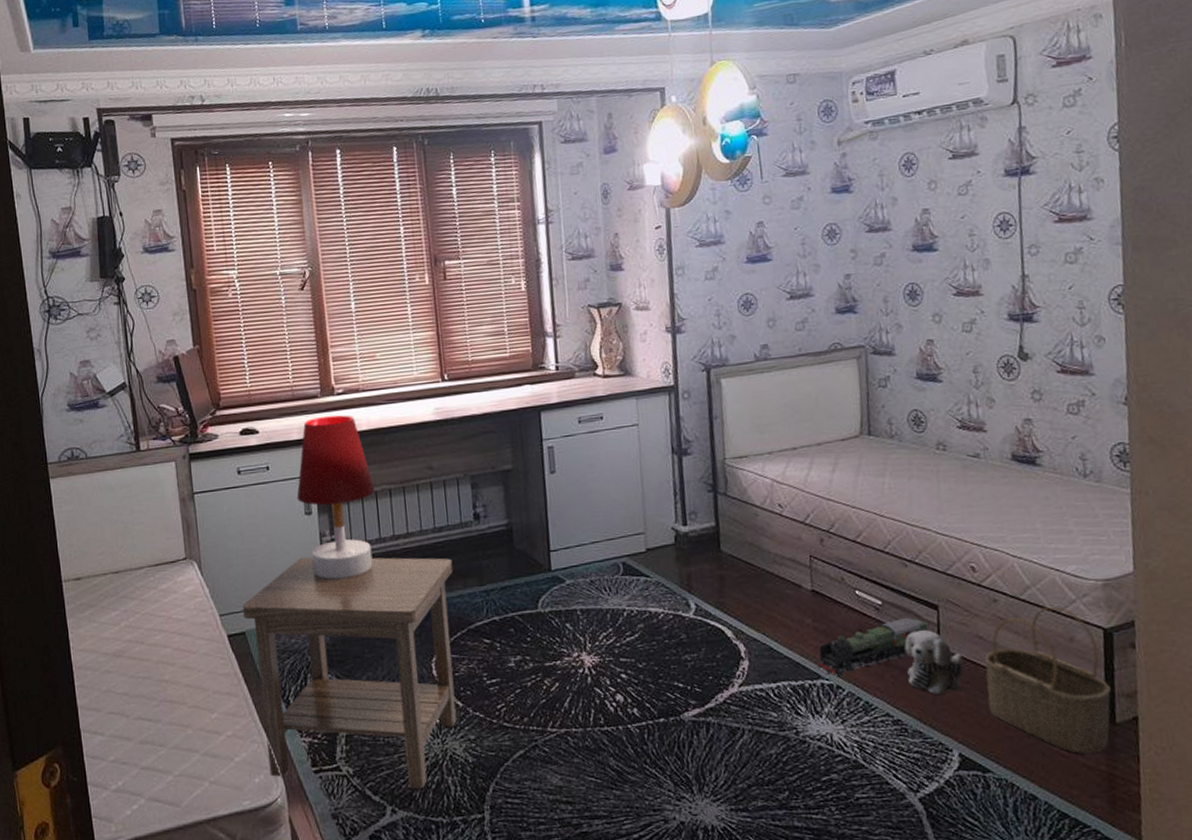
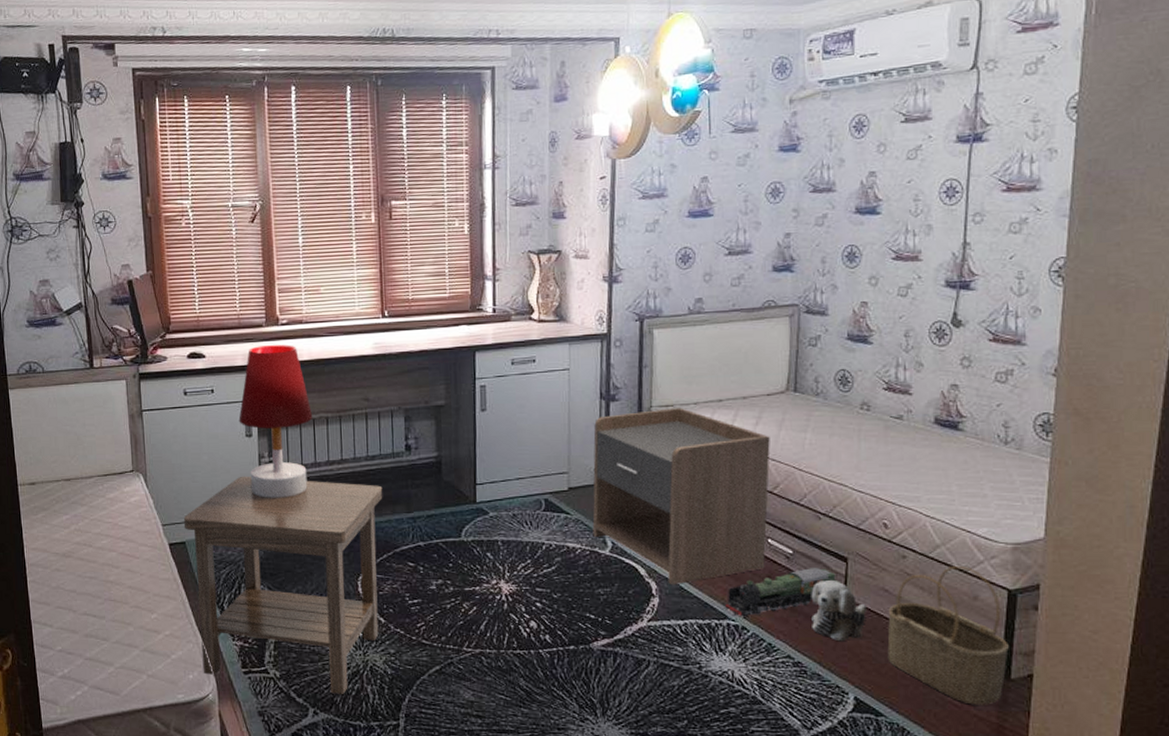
nightstand: none [668,458,855,646] -> present [592,408,770,585]

